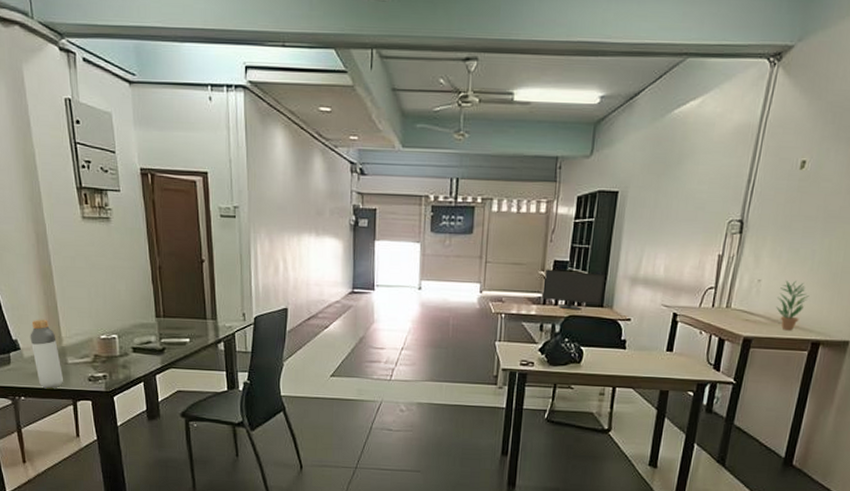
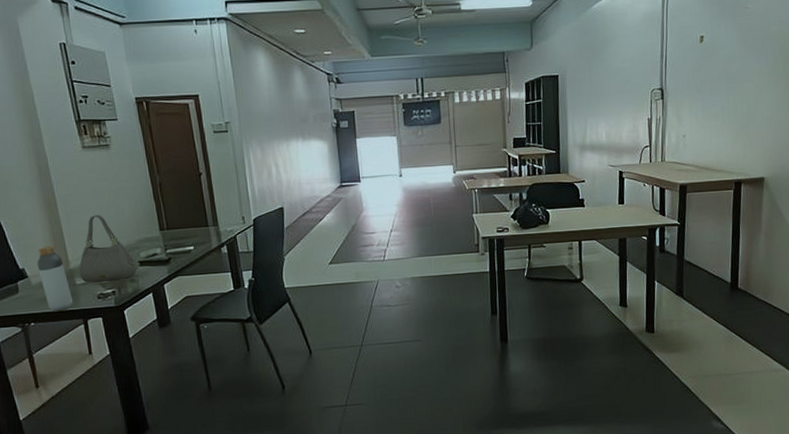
handbag: none [71,292,130,364] -> present [79,214,137,283]
monitor: present [542,269,605,311] -> none [507,145,559,179]
potted plant: present [776,280,809,331] -> none [701,132,726,175]

